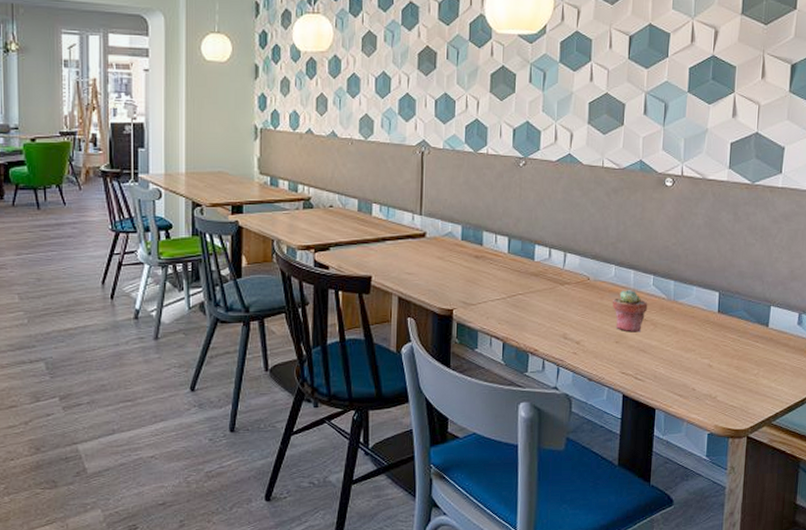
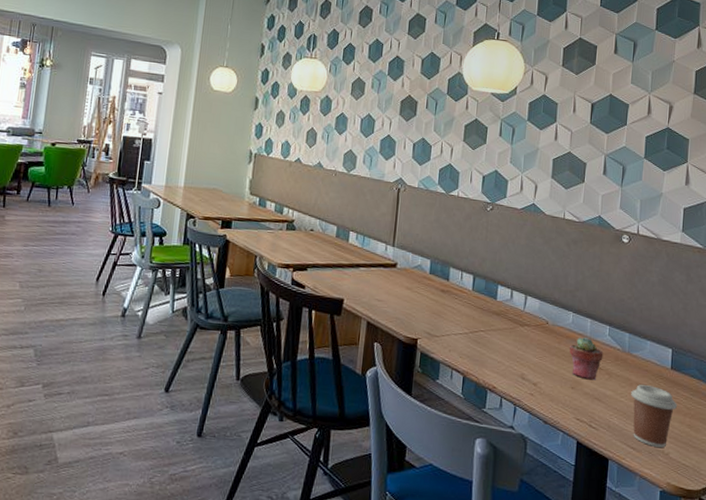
coffee cup: none [677,332,725,392] -> present [631,385,678,448]

